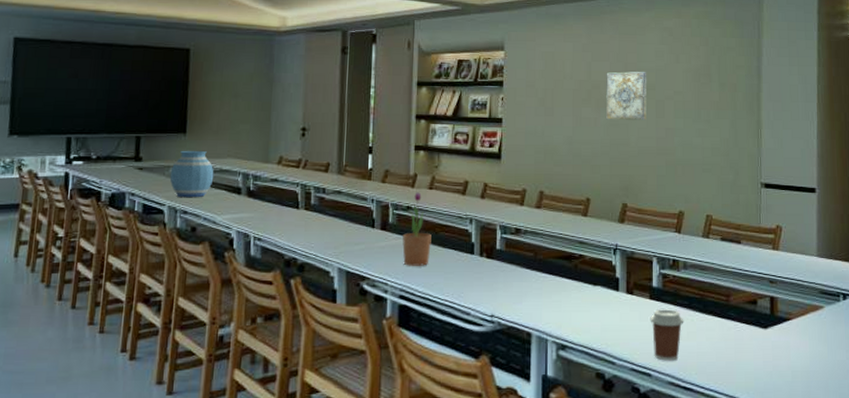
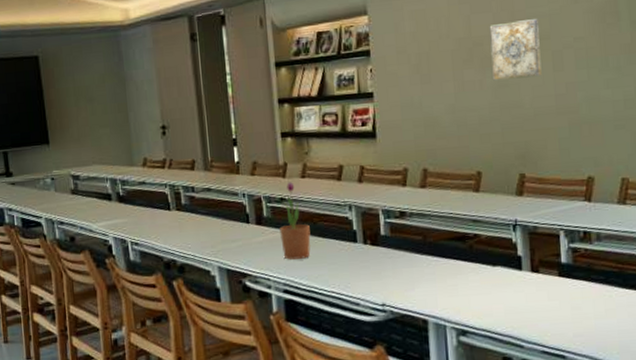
vase: present [169,150,214,198] -> none [41,159,83,209]
coffee cup: present [650,309,684,361] -> none [560,286,601,341]

